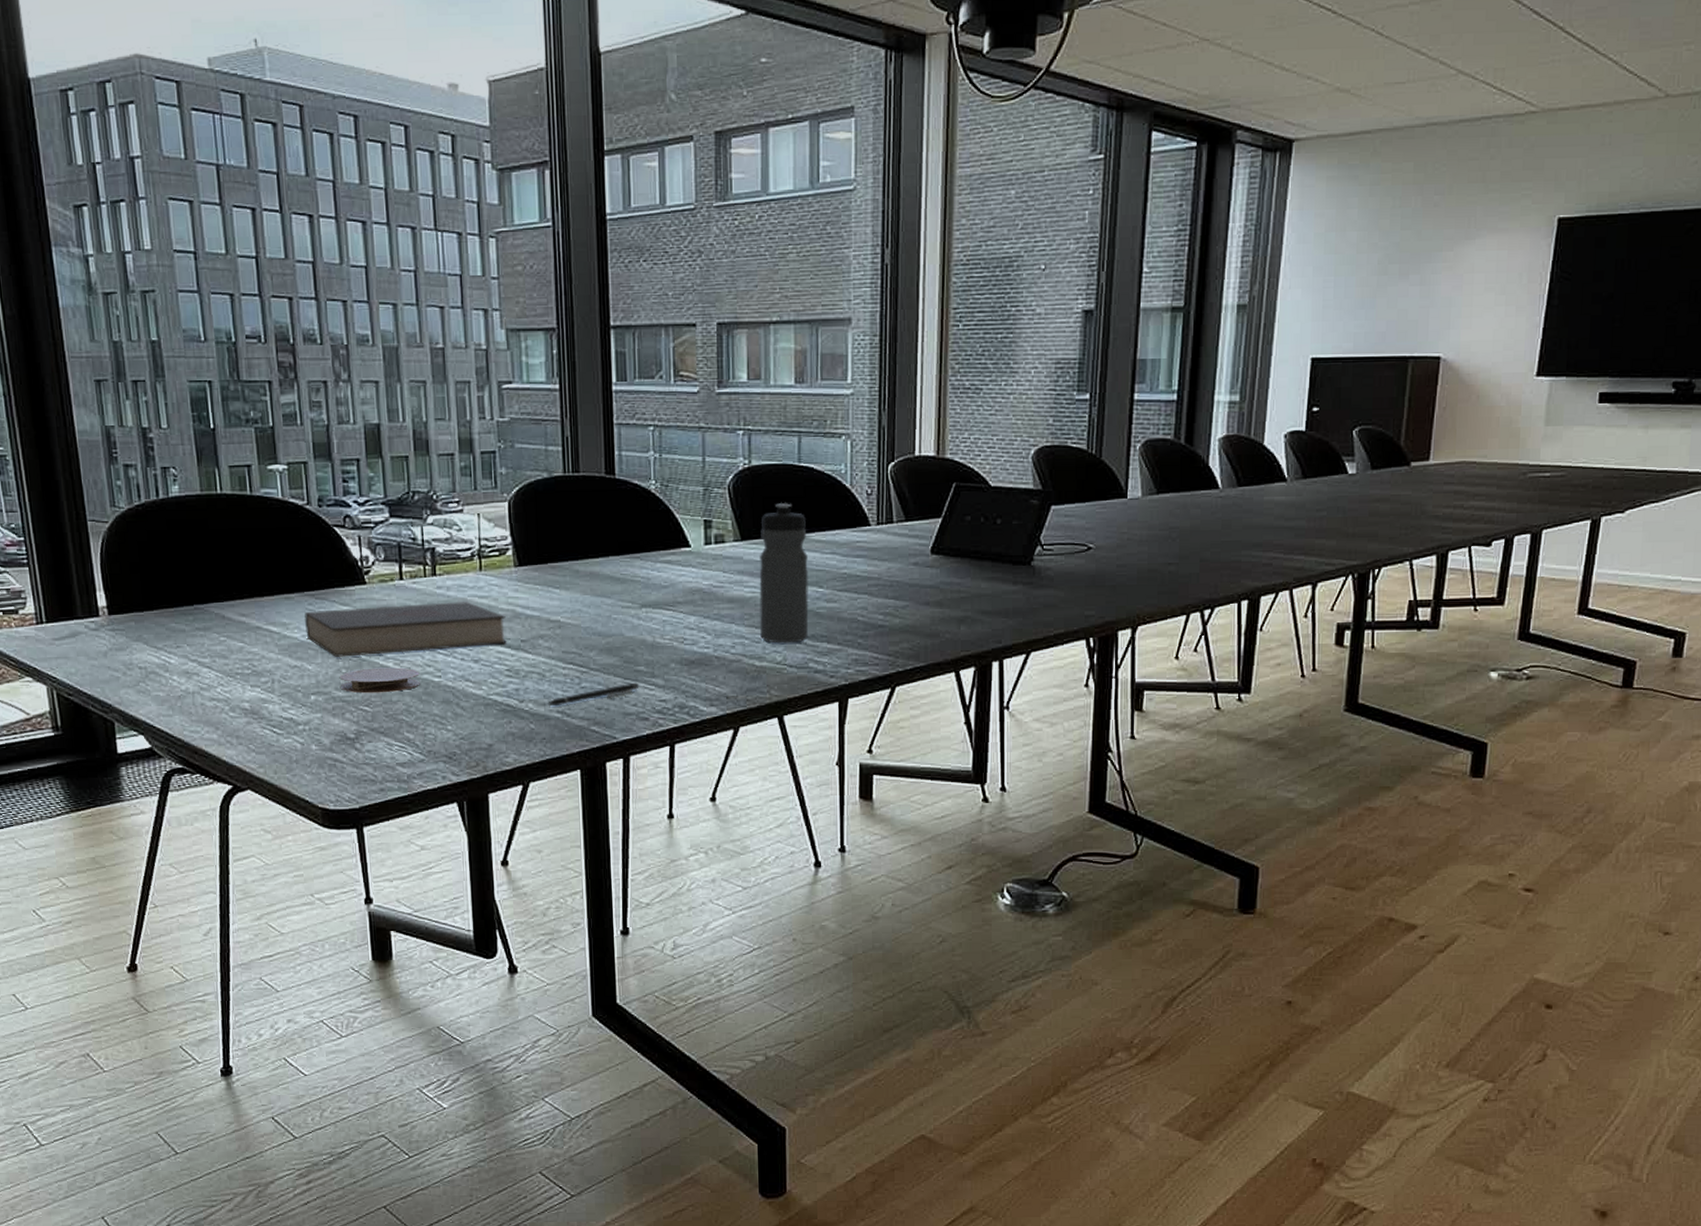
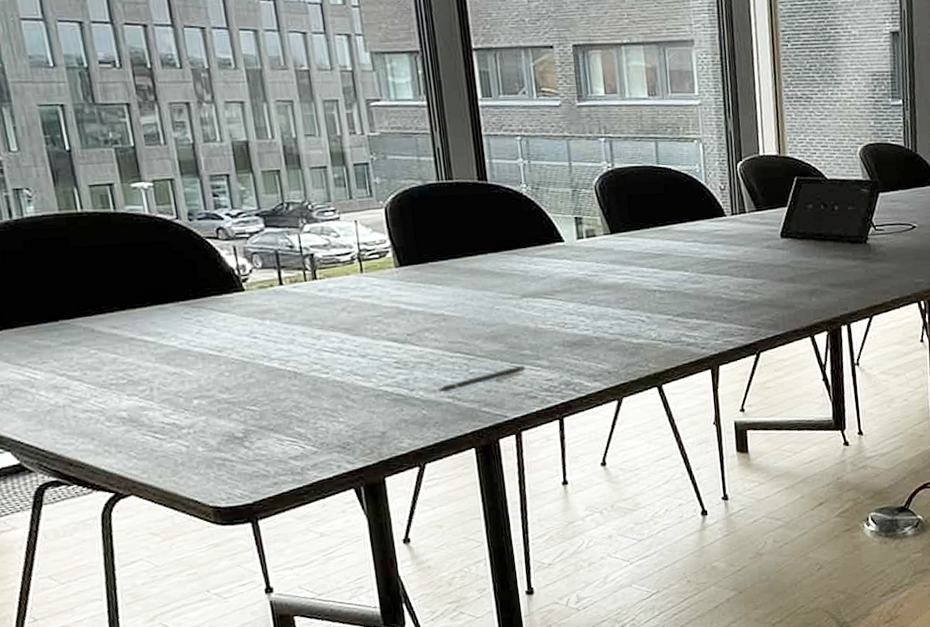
book: present [304,601,507,657] -> none [181,302,393,362]
coaster: present [339,667,420,694] -> none [222,367,308,394]
water bottle: present [759,503,809,643] -> none [627,200,679,322]

